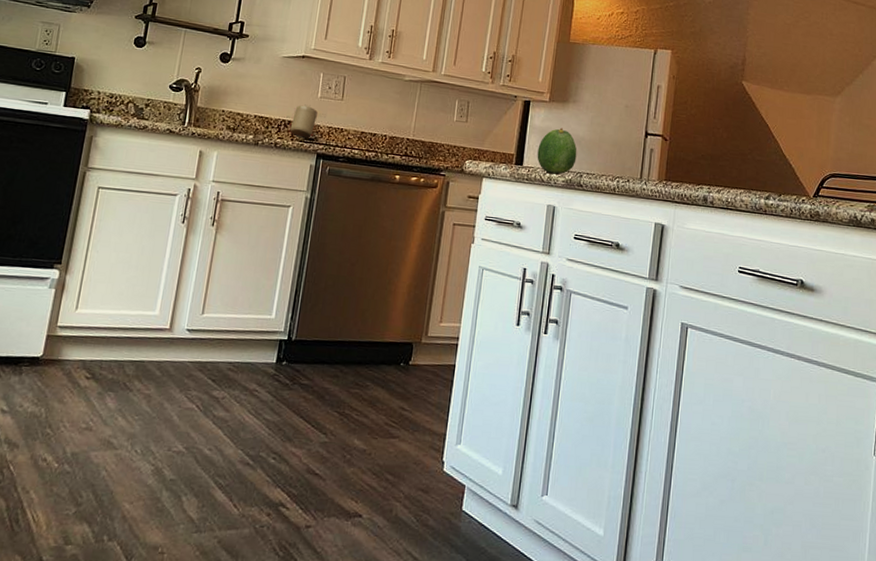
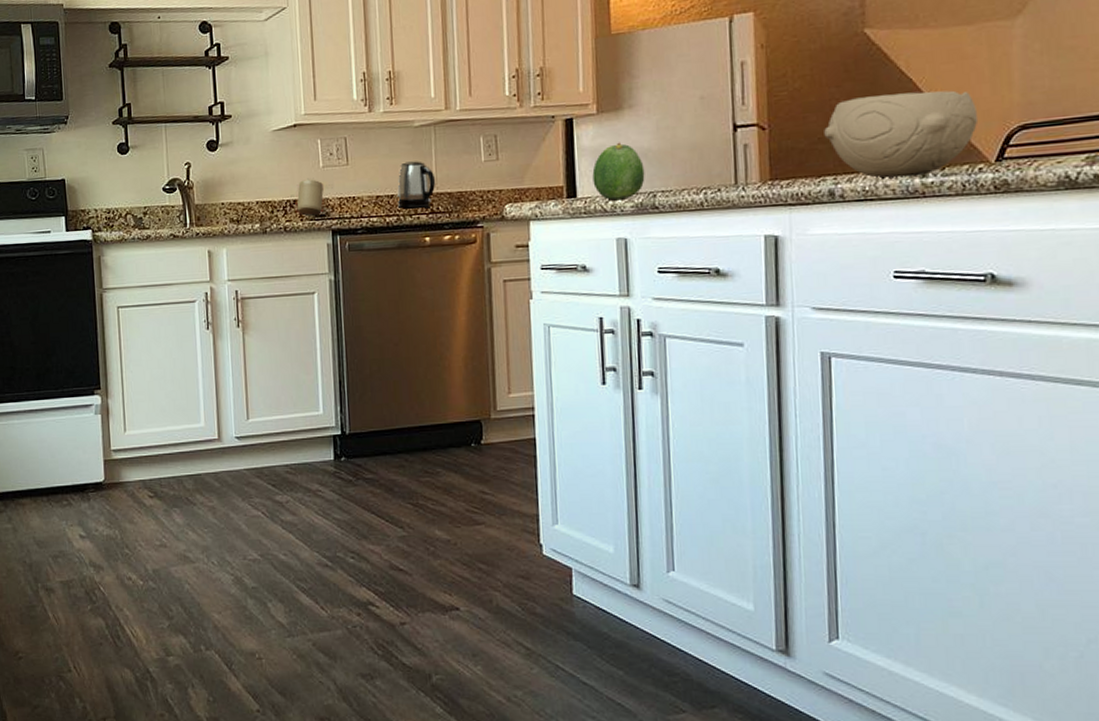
kettle: none [377,108,414,151] -> present [397,161,436,210]
bowl: none [706,130,806,198] -> present [824,90,979,178]

